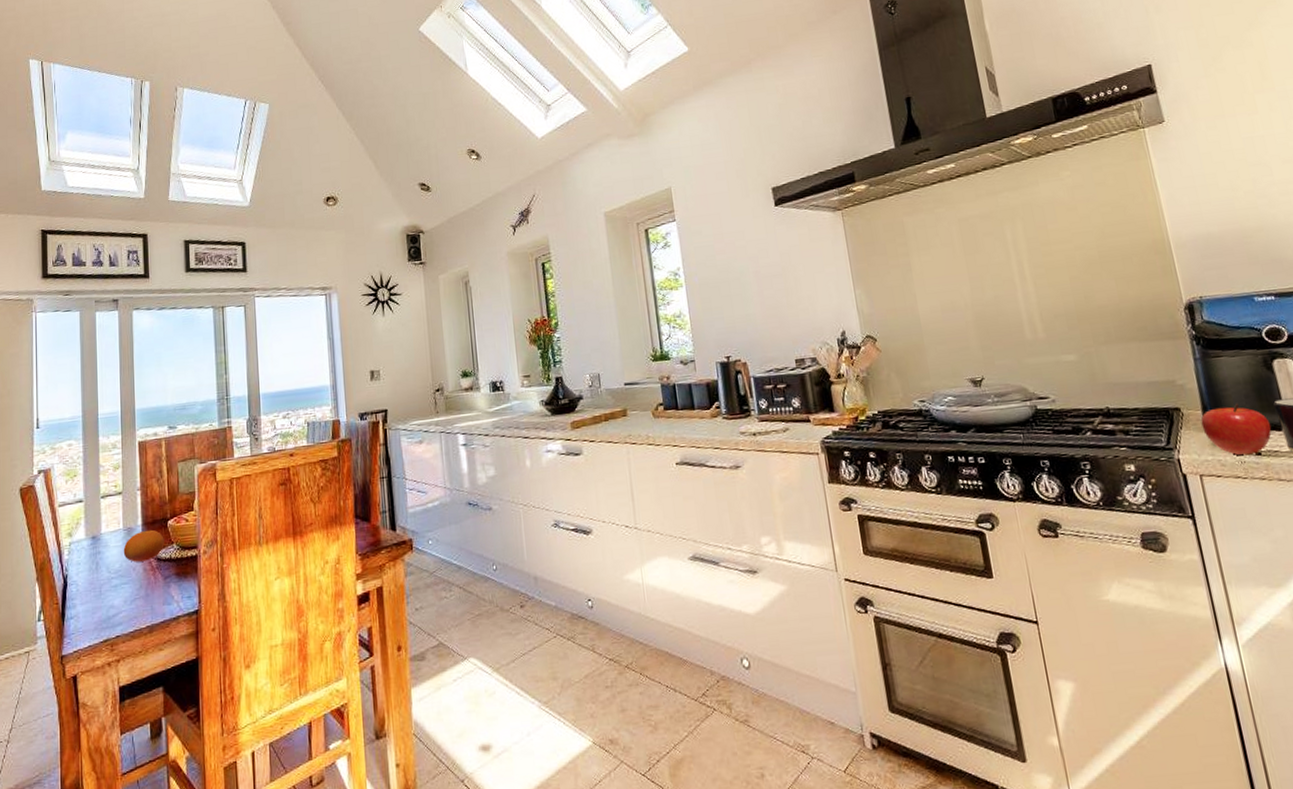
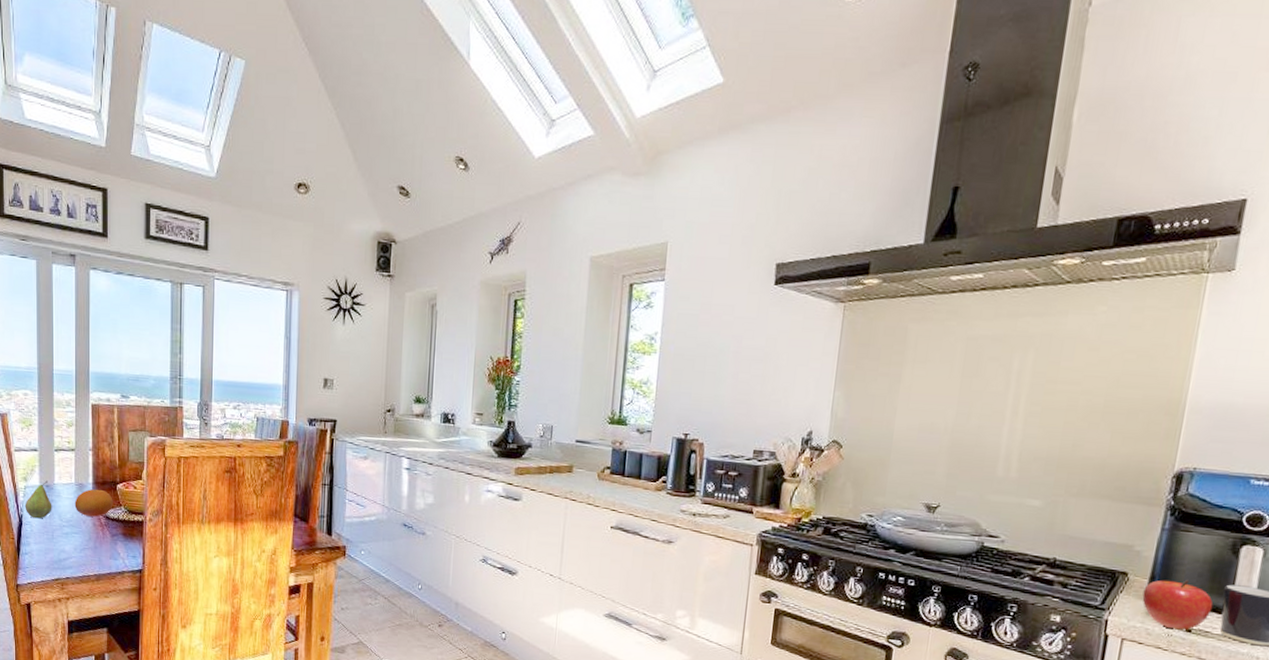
fruit: none [69,532,100,576] -> present [24,480,52,519]

